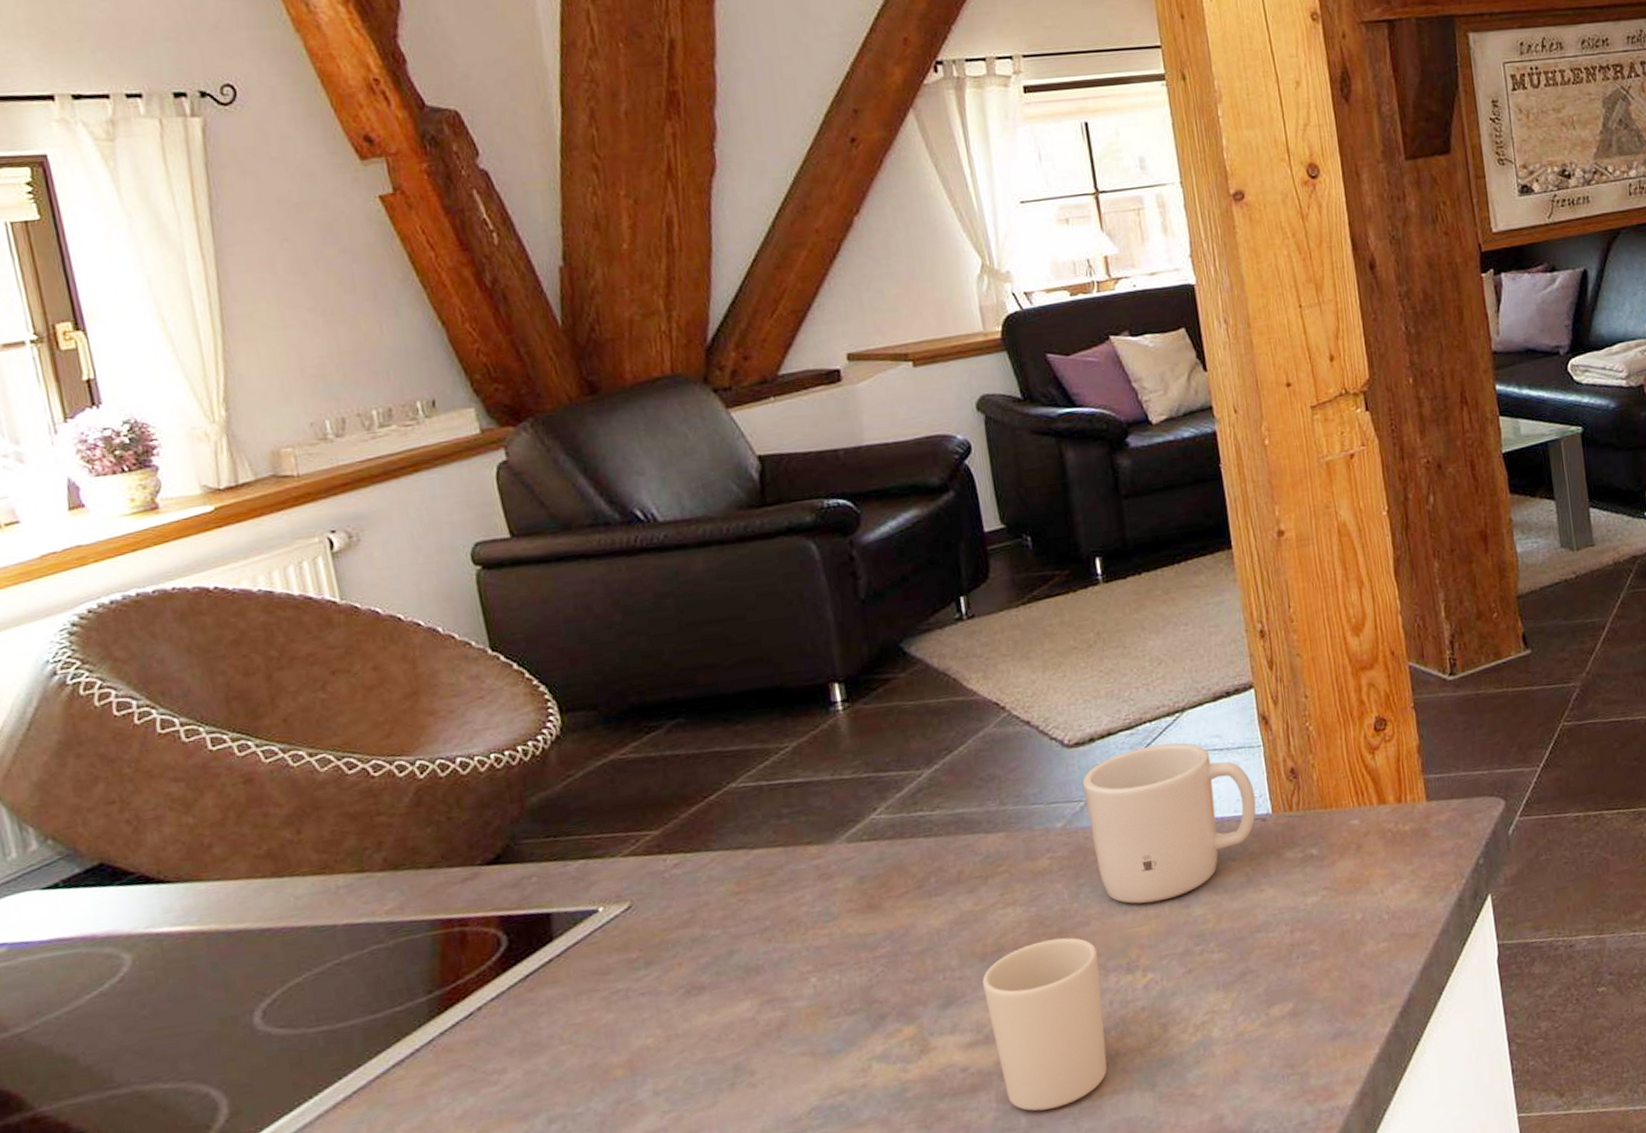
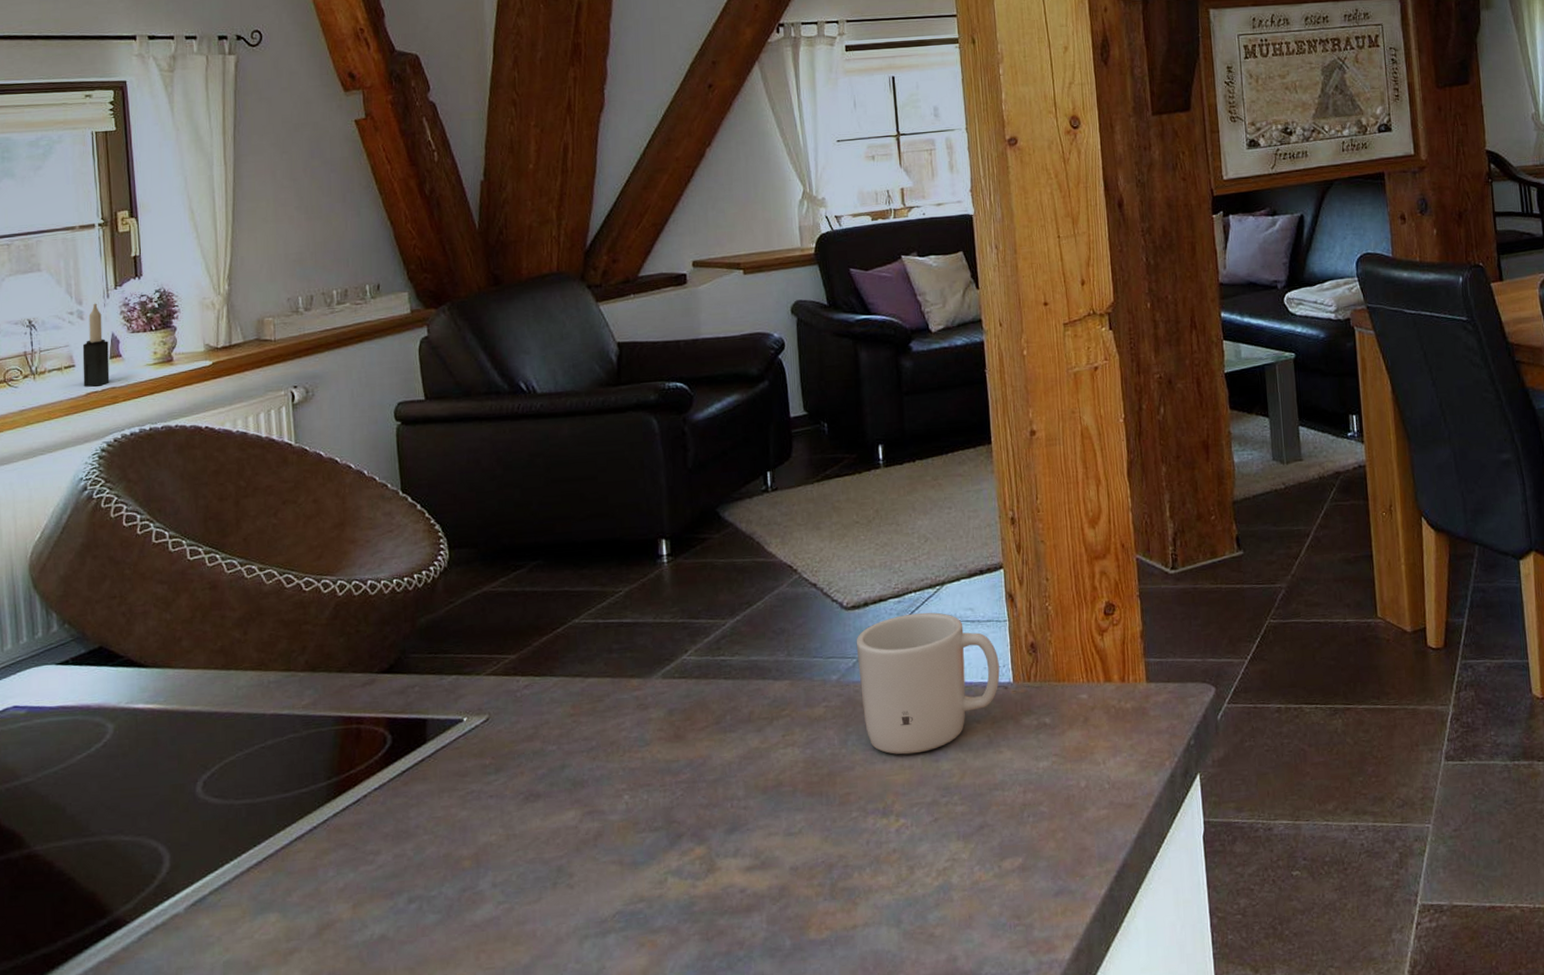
candle: none [27,441,72,548] -> present [82,303,110,388]
mug: present [982,937,1107,1111] -> none [763,779,861,935]

